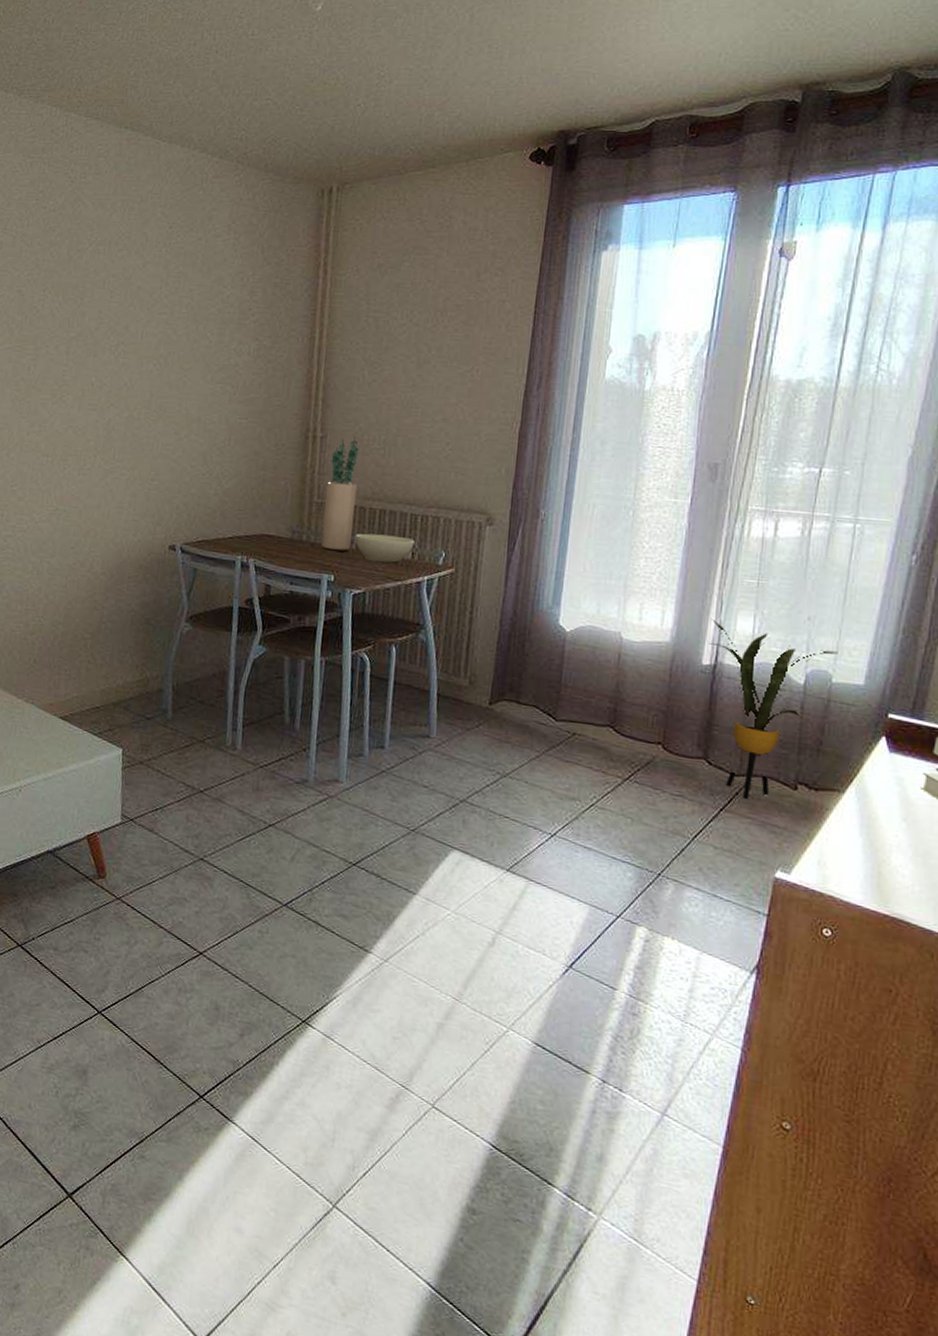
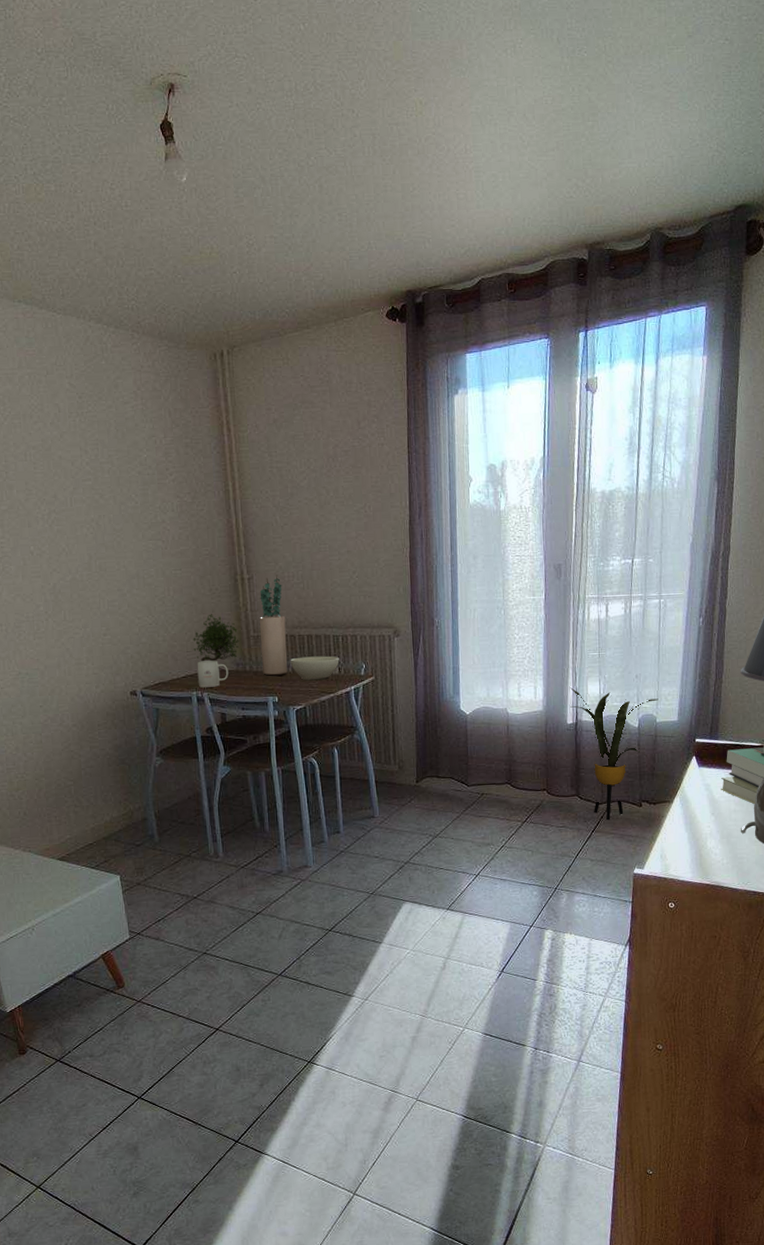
mug: none [245,522,282,554] -> present [197,660,229,688]
plant: none [246,471,300,541] -> present [193,614,239,673]

